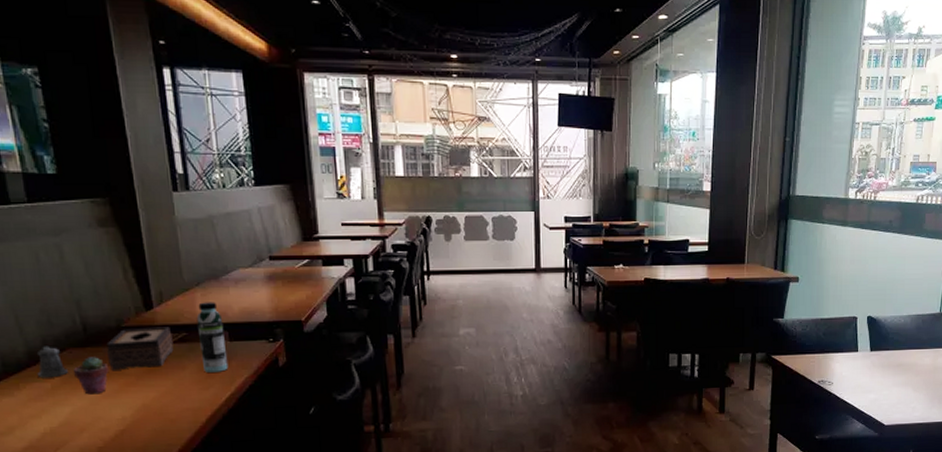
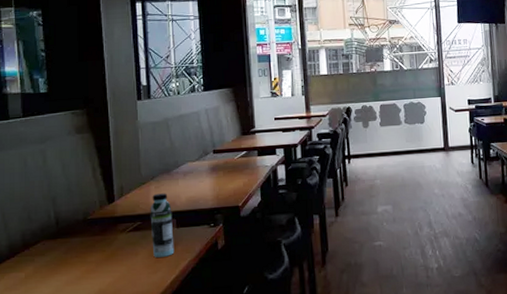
pepper shaker: present [36,346,68,378] -> none [14,239,40,269]
potted succulent: present [74,357,109,395] -> none [45,247,74,282]
tissue box: present [106,327,174,370] -> none [74,217,129,259]

